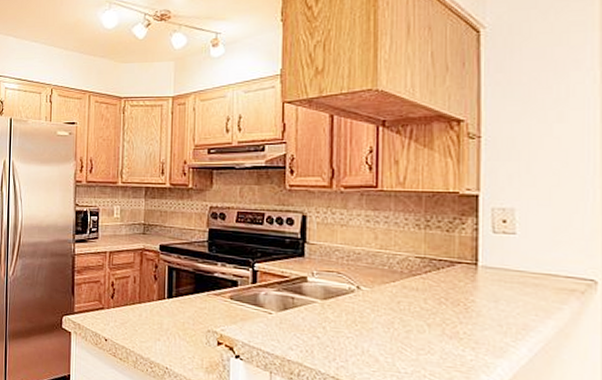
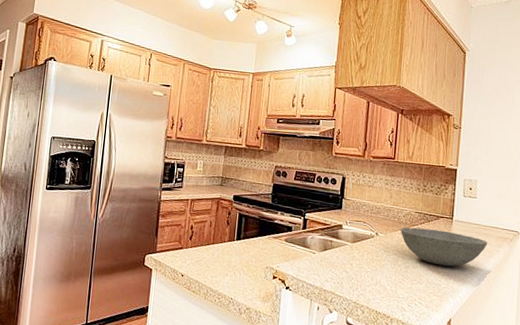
bowl: none [393,277,541,332] -> present [400,227,488,267]

